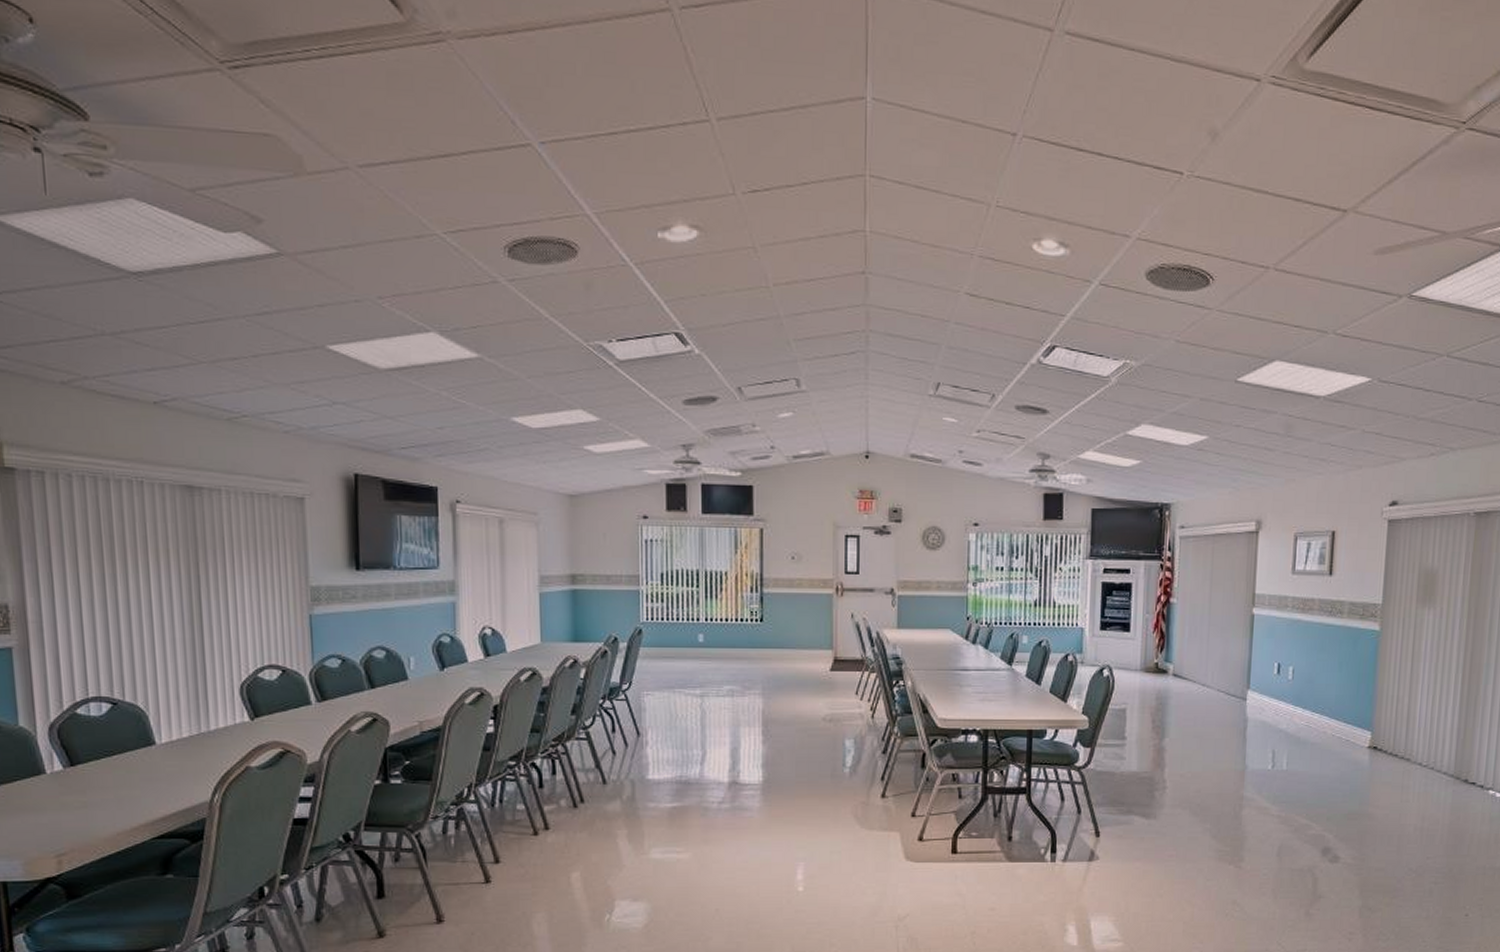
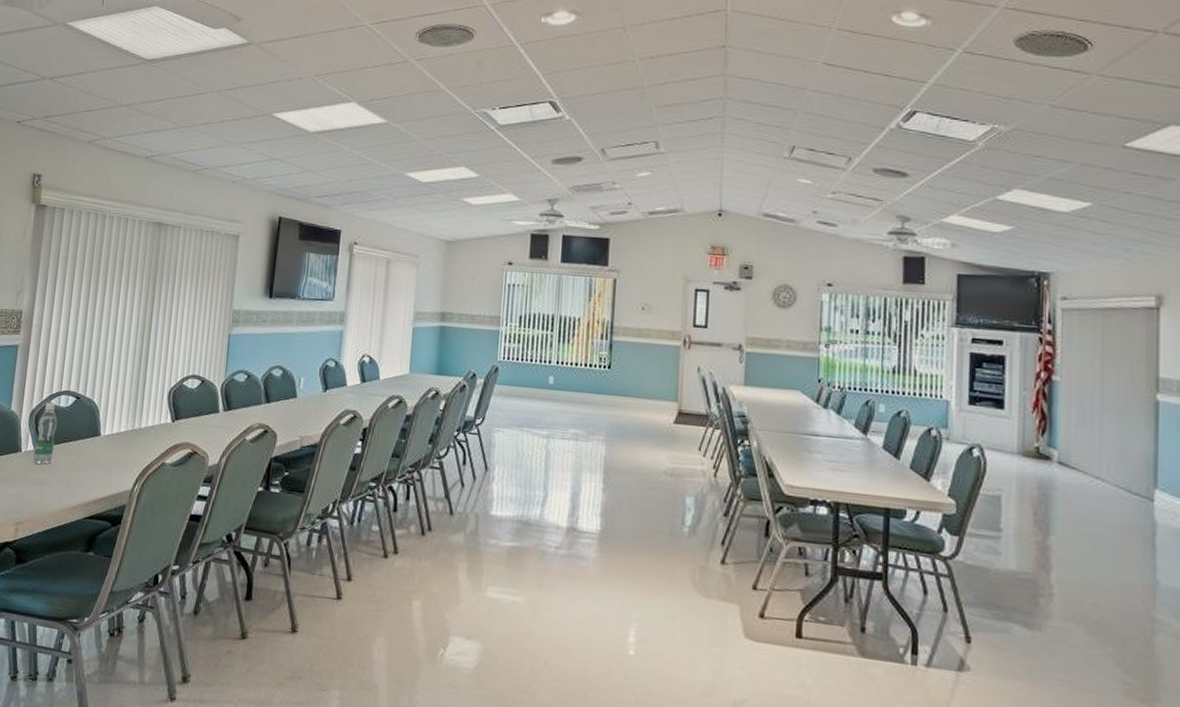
bottle: none [63,712,94,785] -> present [33,402,58,465]

